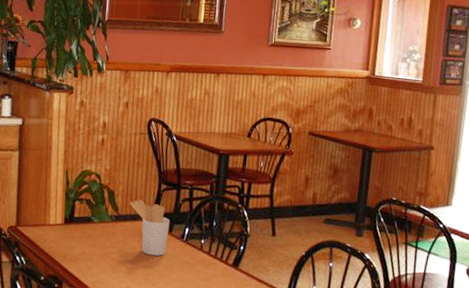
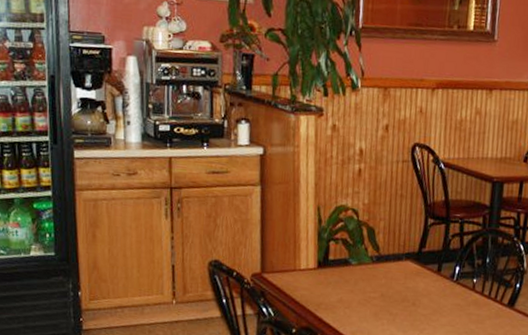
utensil holder: present [129,200,170,256] -> none [392,237,439,300]

